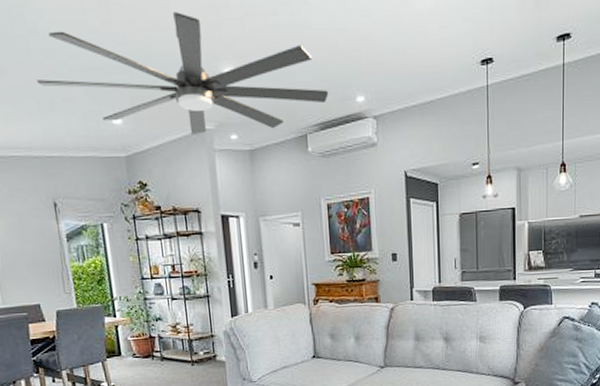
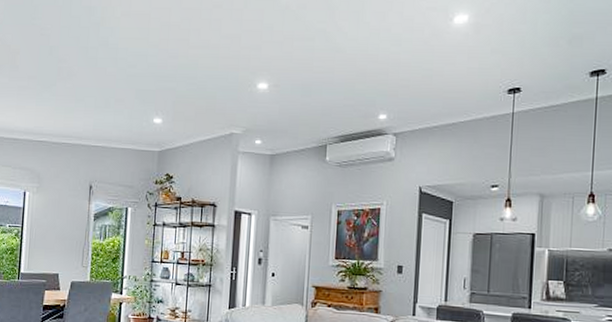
electric fan: present [37,12,329,135] -> none [98,34,353,138]

